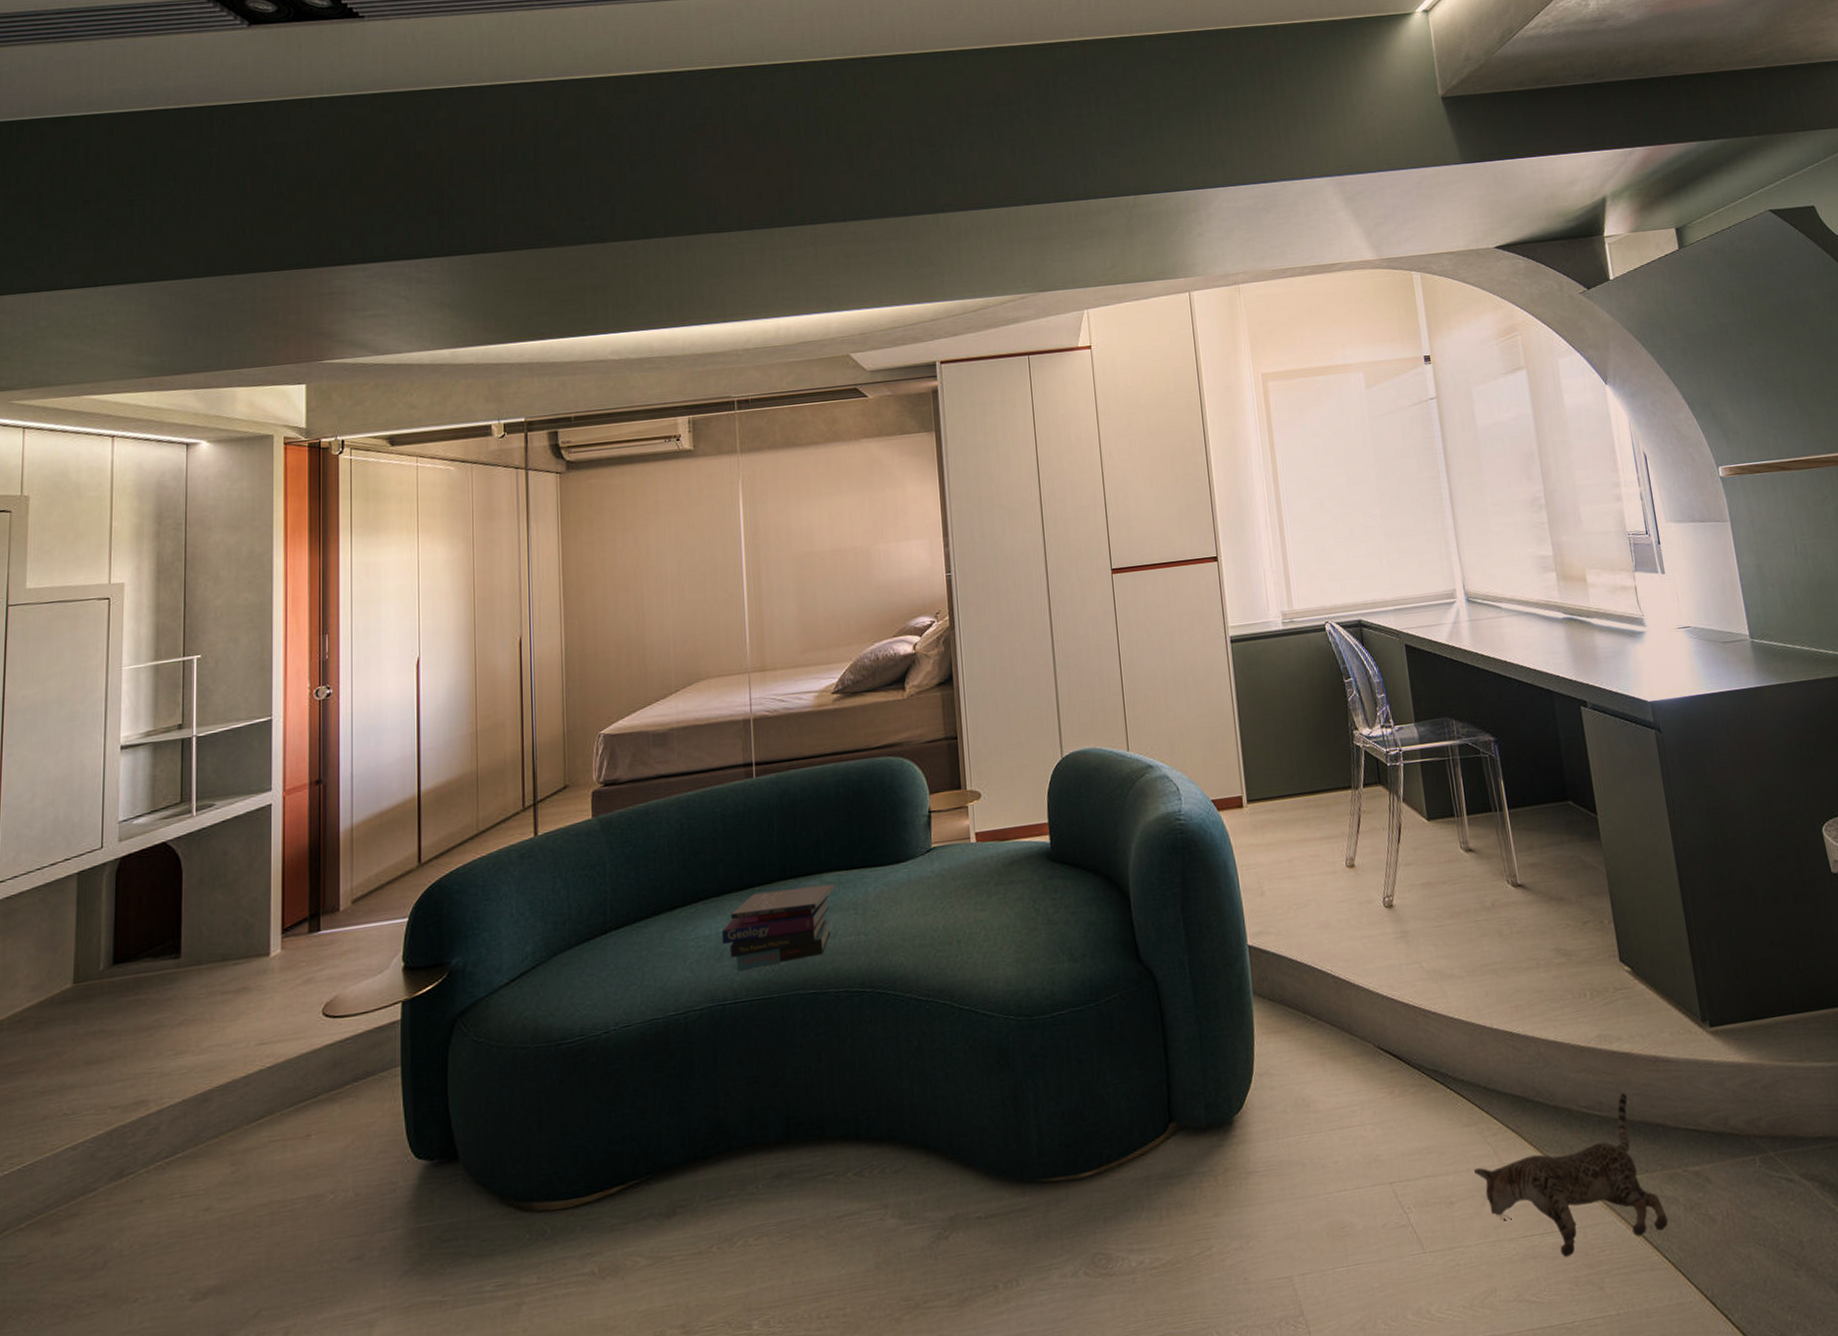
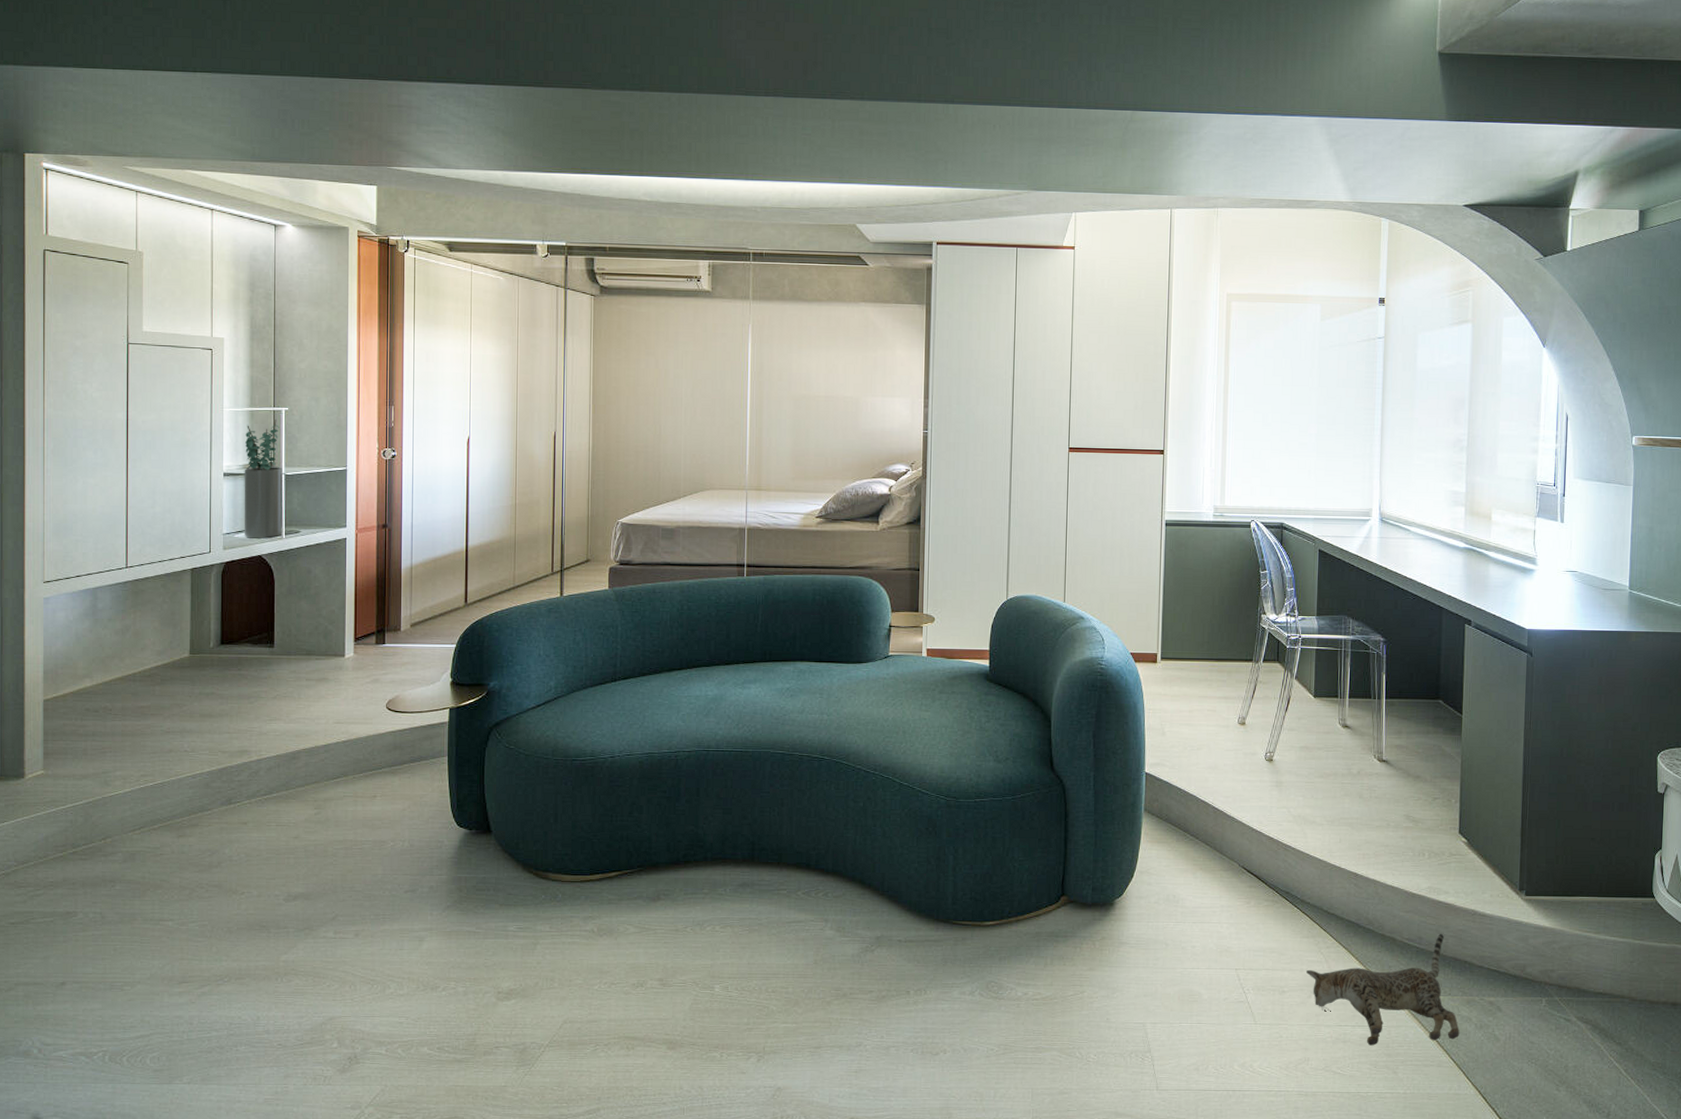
vase: none [144,671,194,823] -> present [244,420,283,539]
books: present [721,884,836,970] -> none [709,669,806,726]

